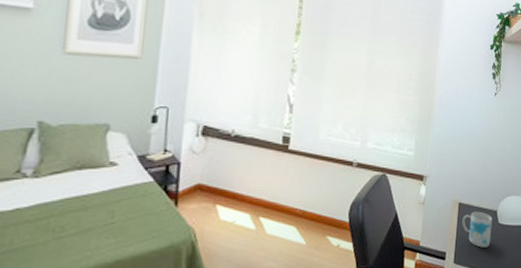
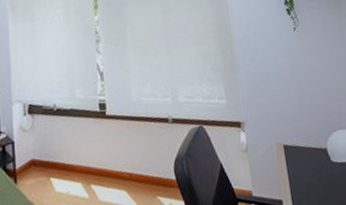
mug: present [462,211,493,248] -> none [291,151,329,191]

